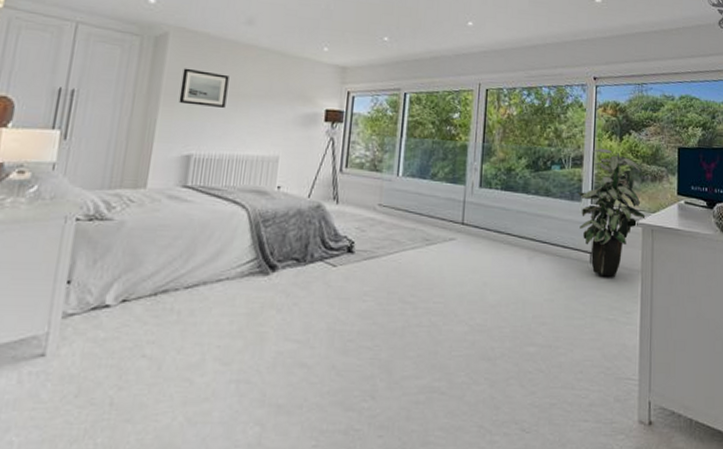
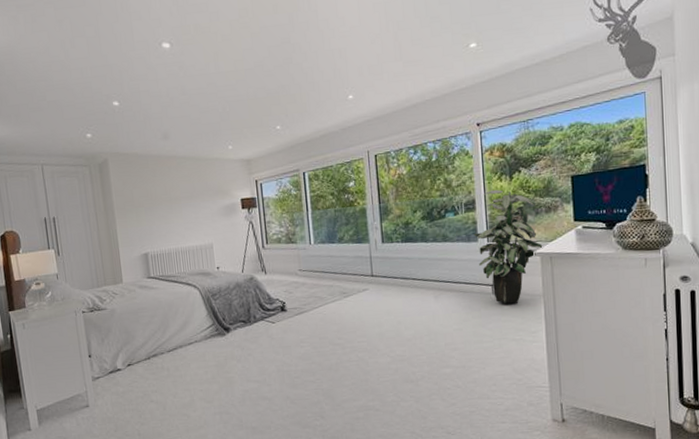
wall art: present [178,68,229,108] -> none [125,184,163,214]

